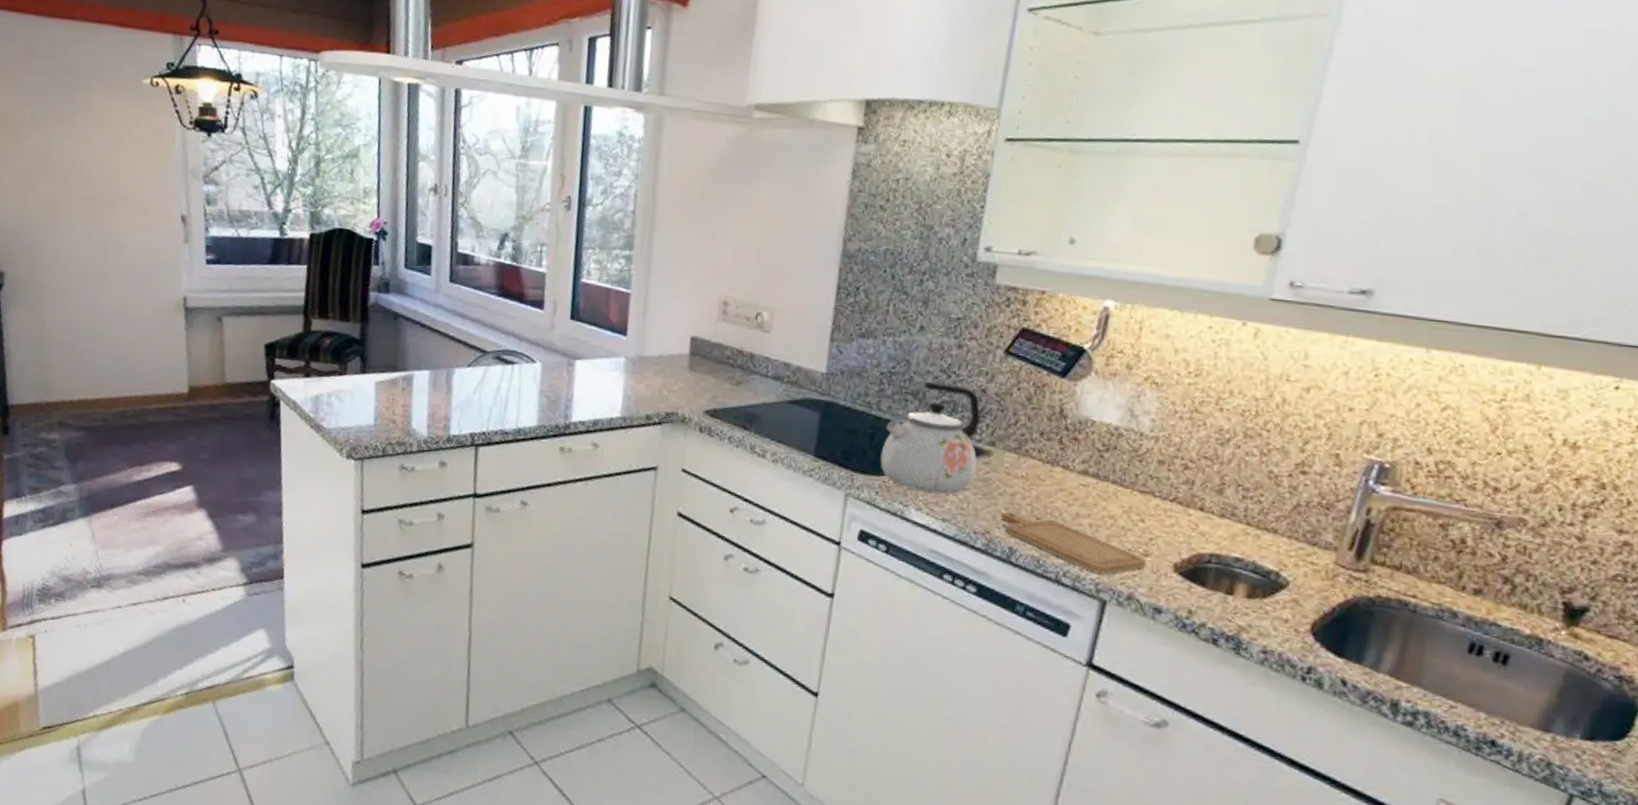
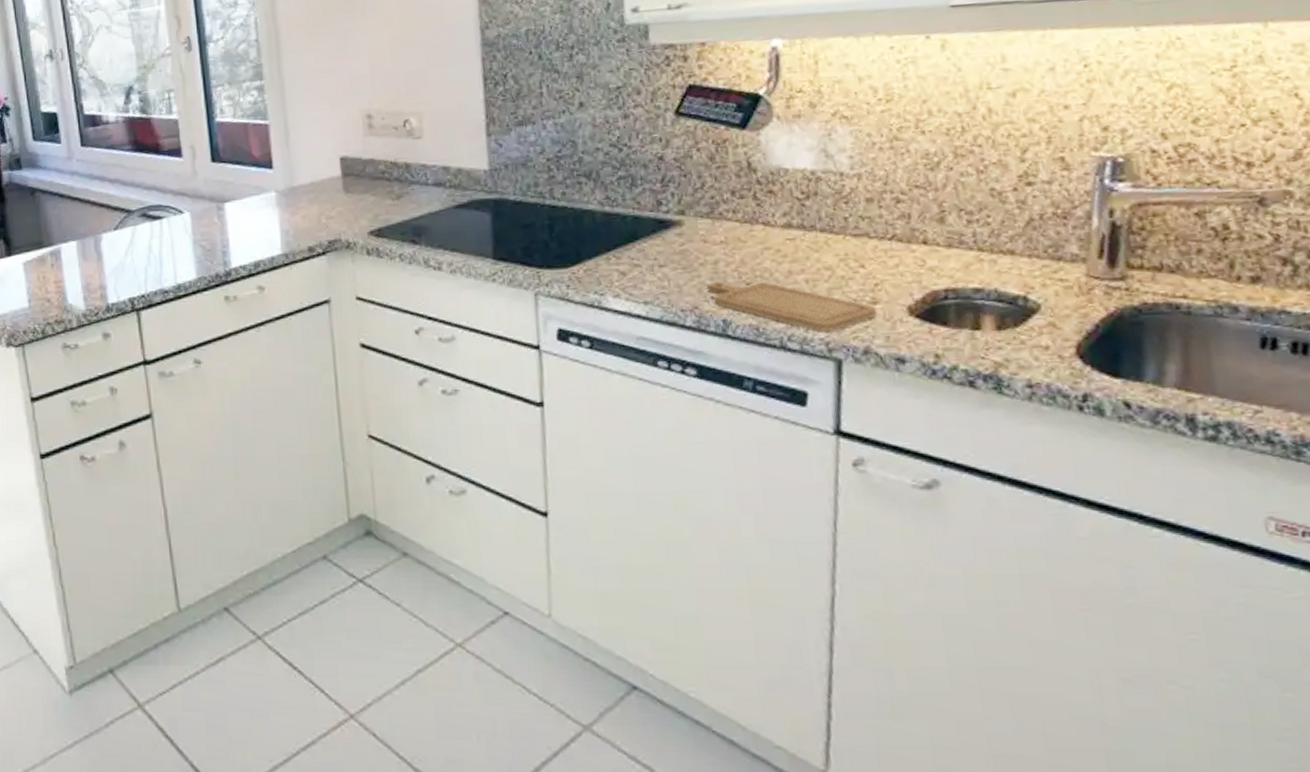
kettle: present [880,382,981,494] -> none [564,158,671,277]

